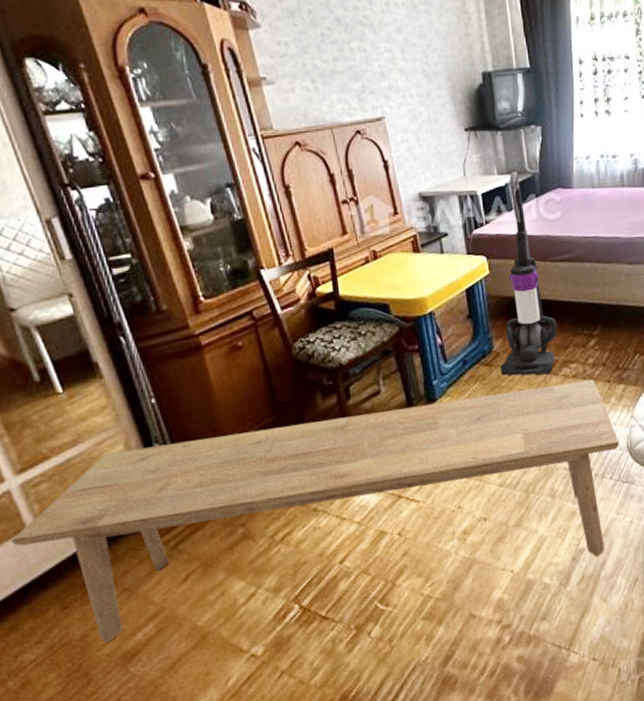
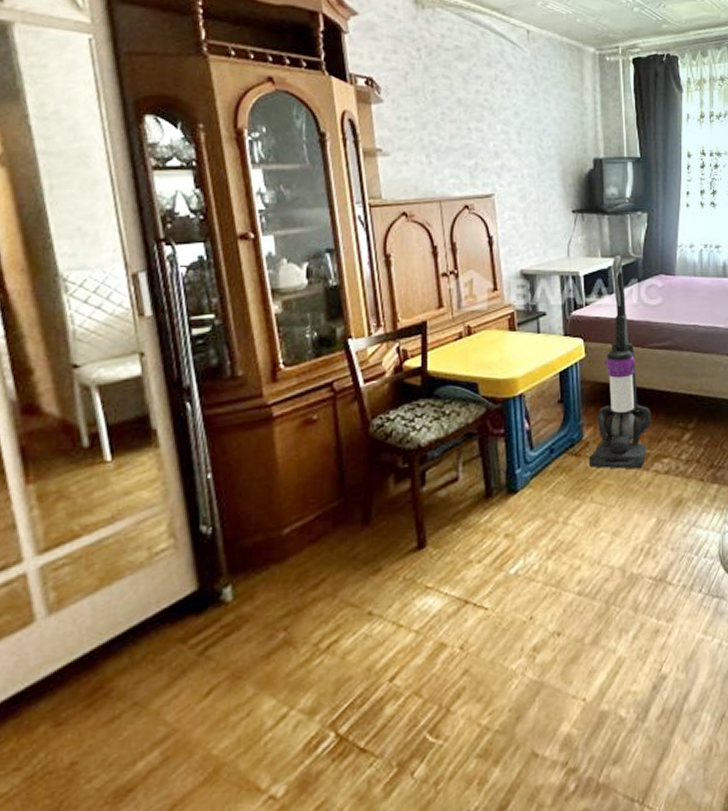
bench: present [11,379,619,644] -> none [13,477,710,775]

